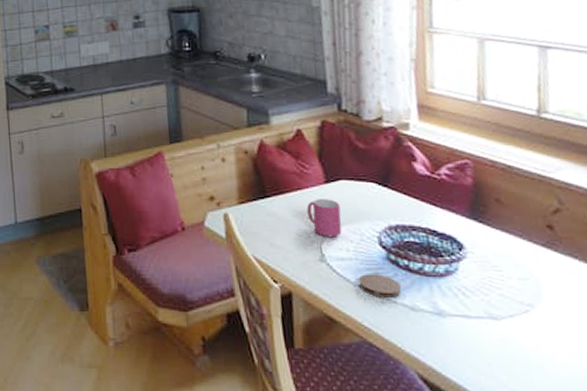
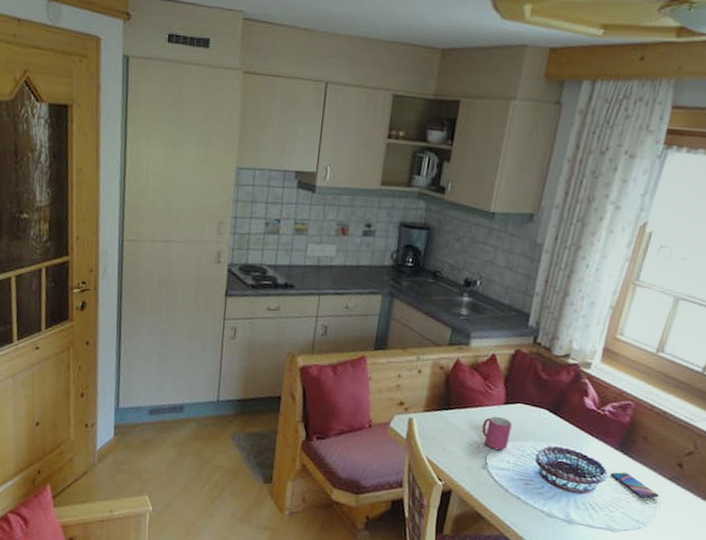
coaster: present [358,274,402,298] -> none [510,483,545,505]
smartphone: none [470,245,538,273] -> present [610,472,659,499]

